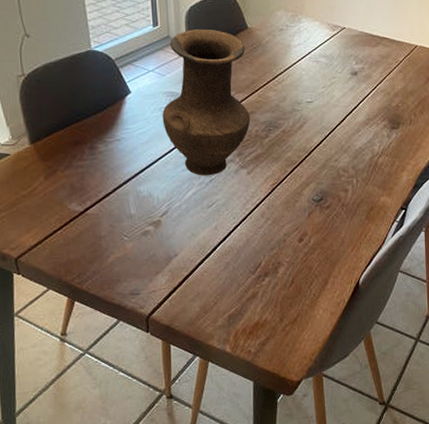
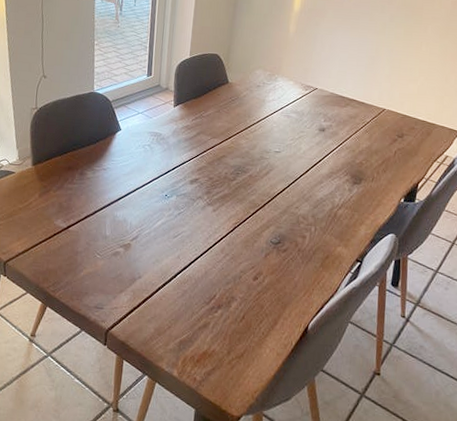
vase: present [162,29,250,176] -> none [144,80,224,209]

